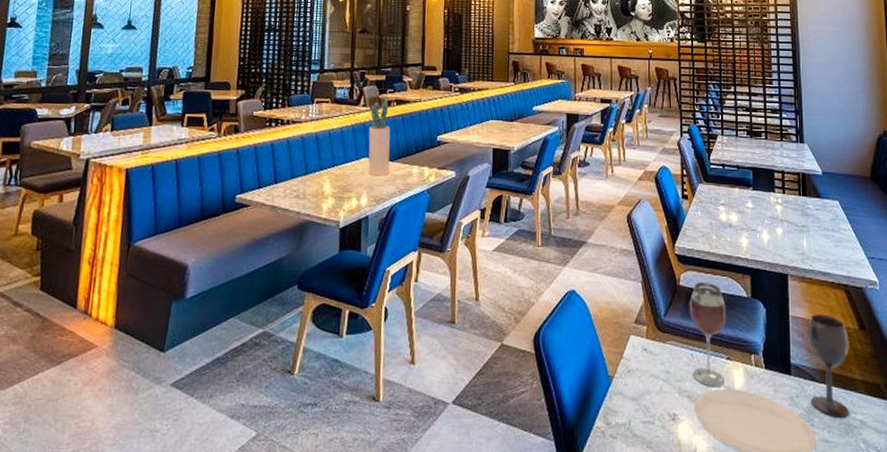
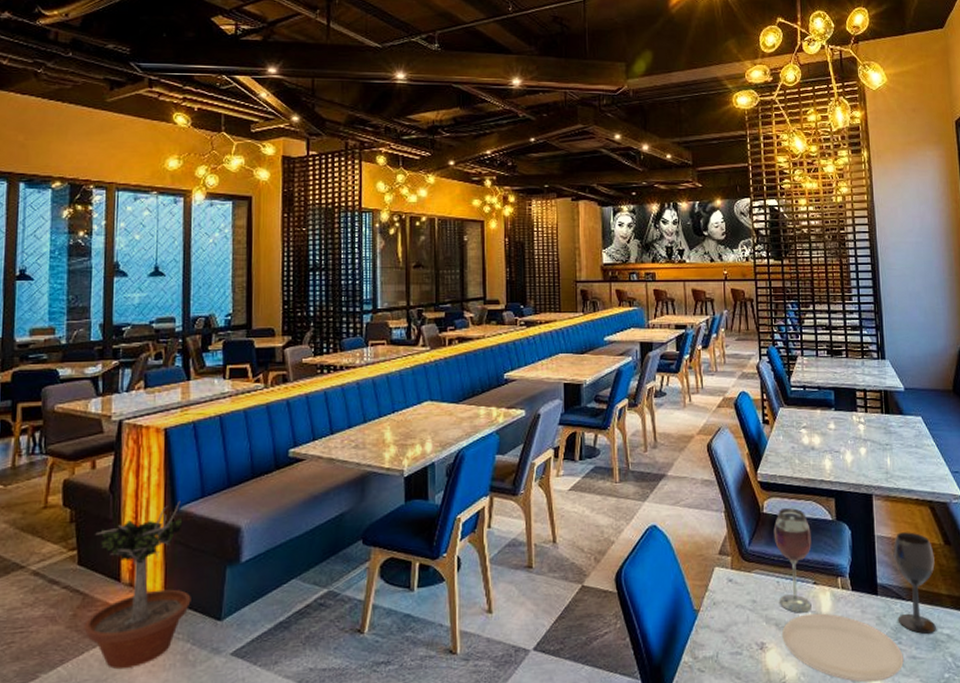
potted tree: none [41,237,139,390] -> present [84,501,191,669]
vase: present [368,95,390,176] -> none [430,333,455,420]

